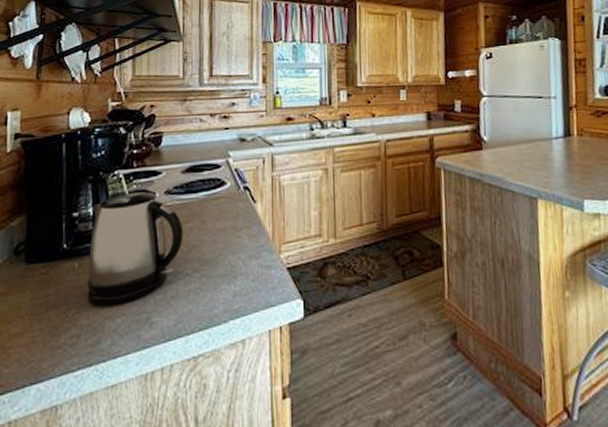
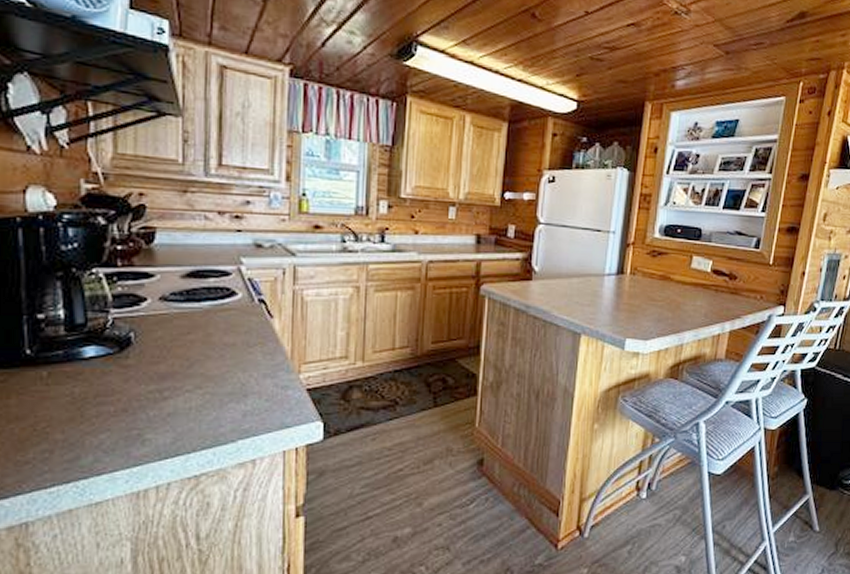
kettle: present [87,191,184,306] -> none [60,295,183,420]

